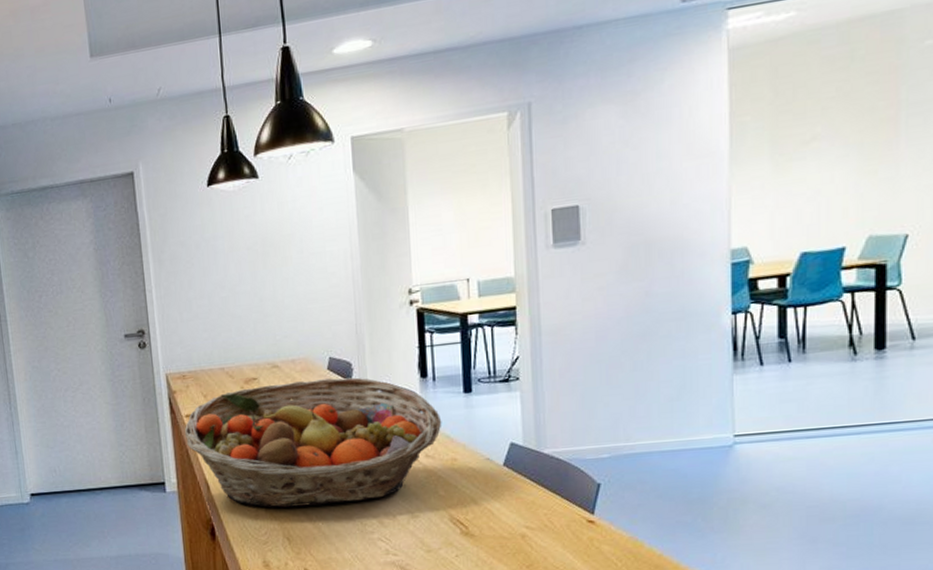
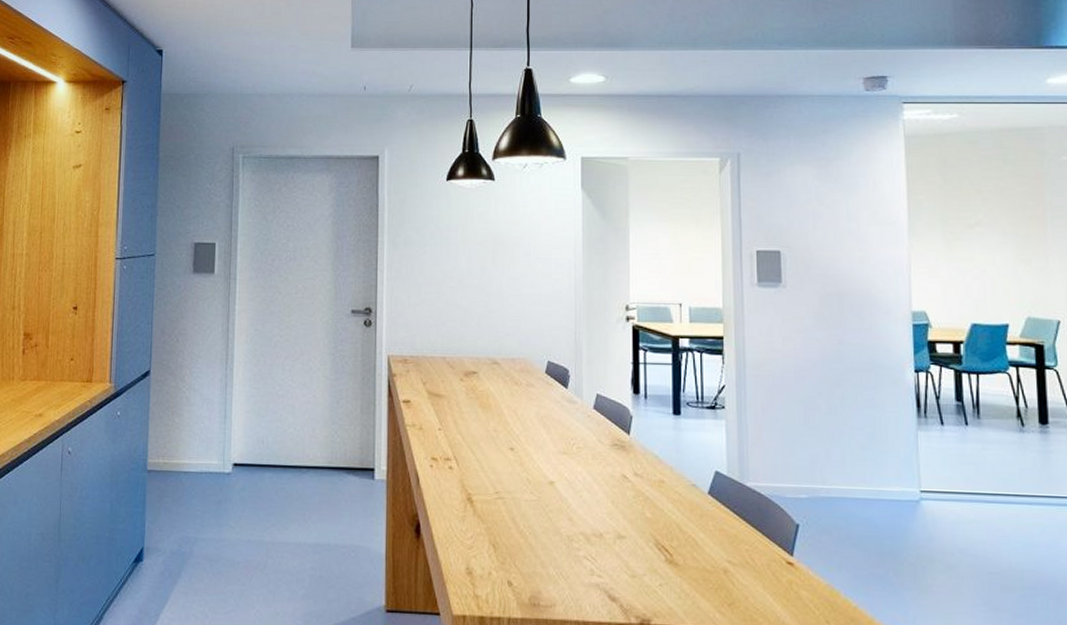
fruit basket: present [184,377,442,508] -> none [400,380,652,514]

